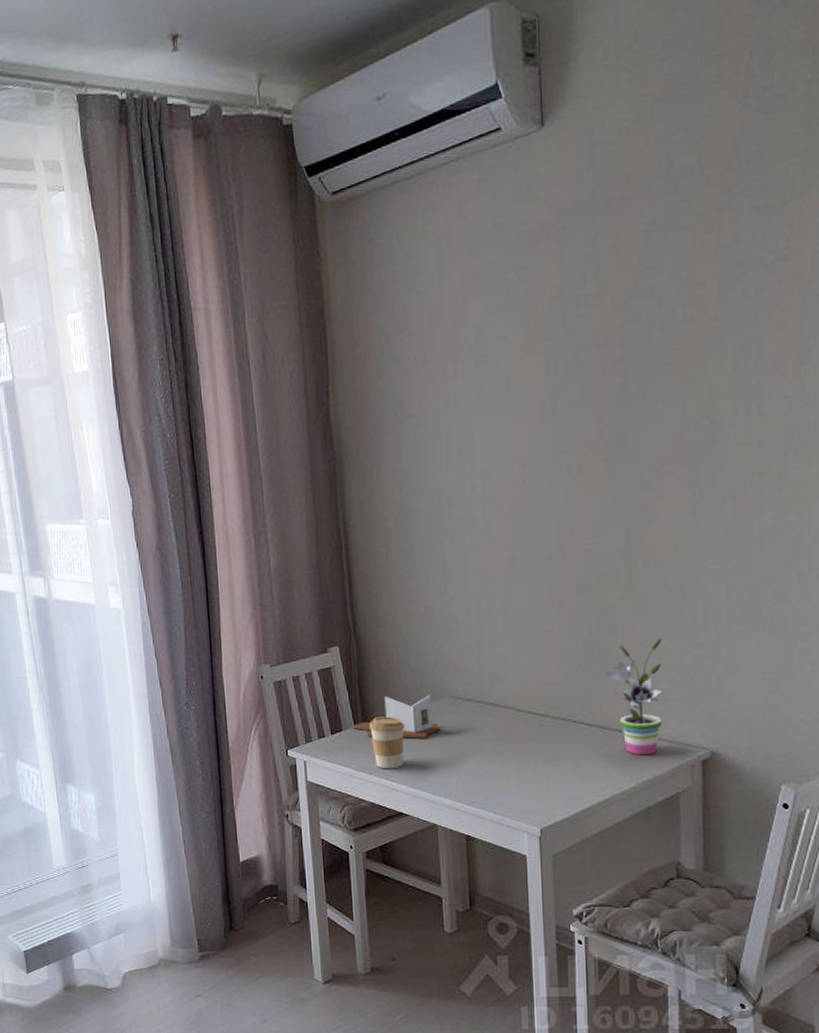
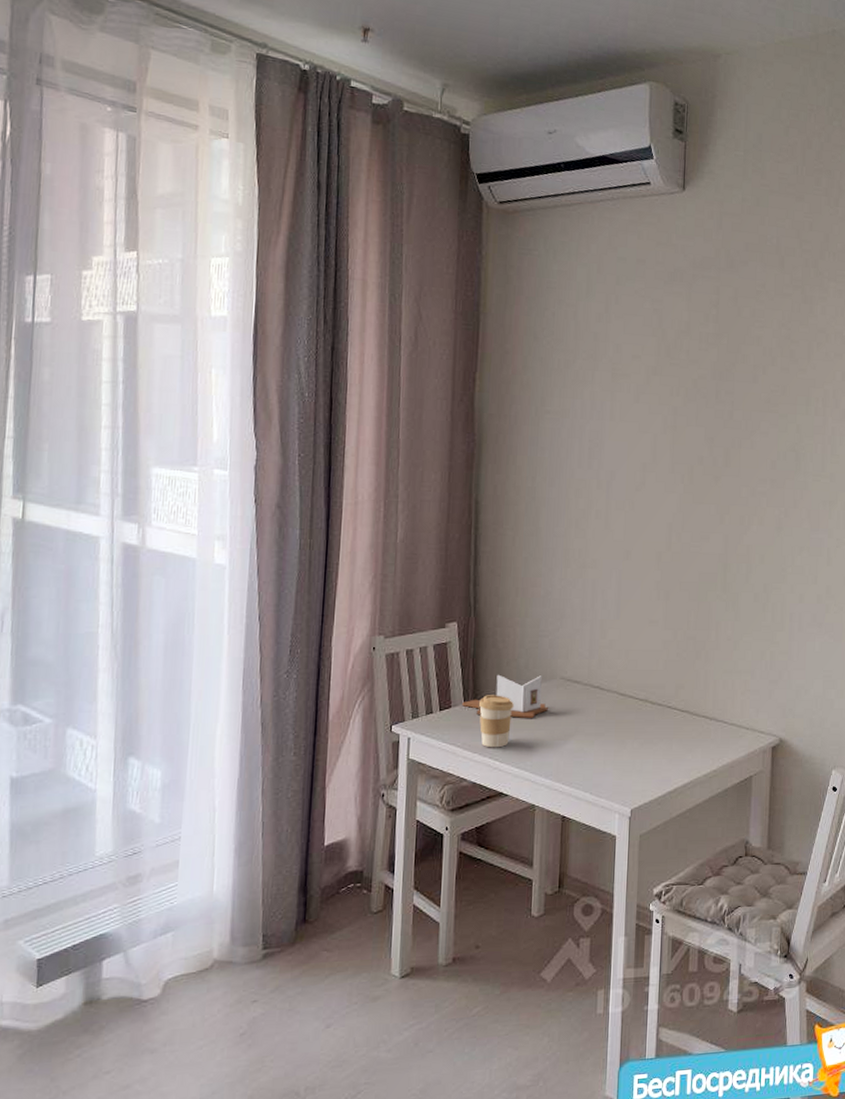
potted plant: present [604,638,663,756] -> none [697,635,748,741]

